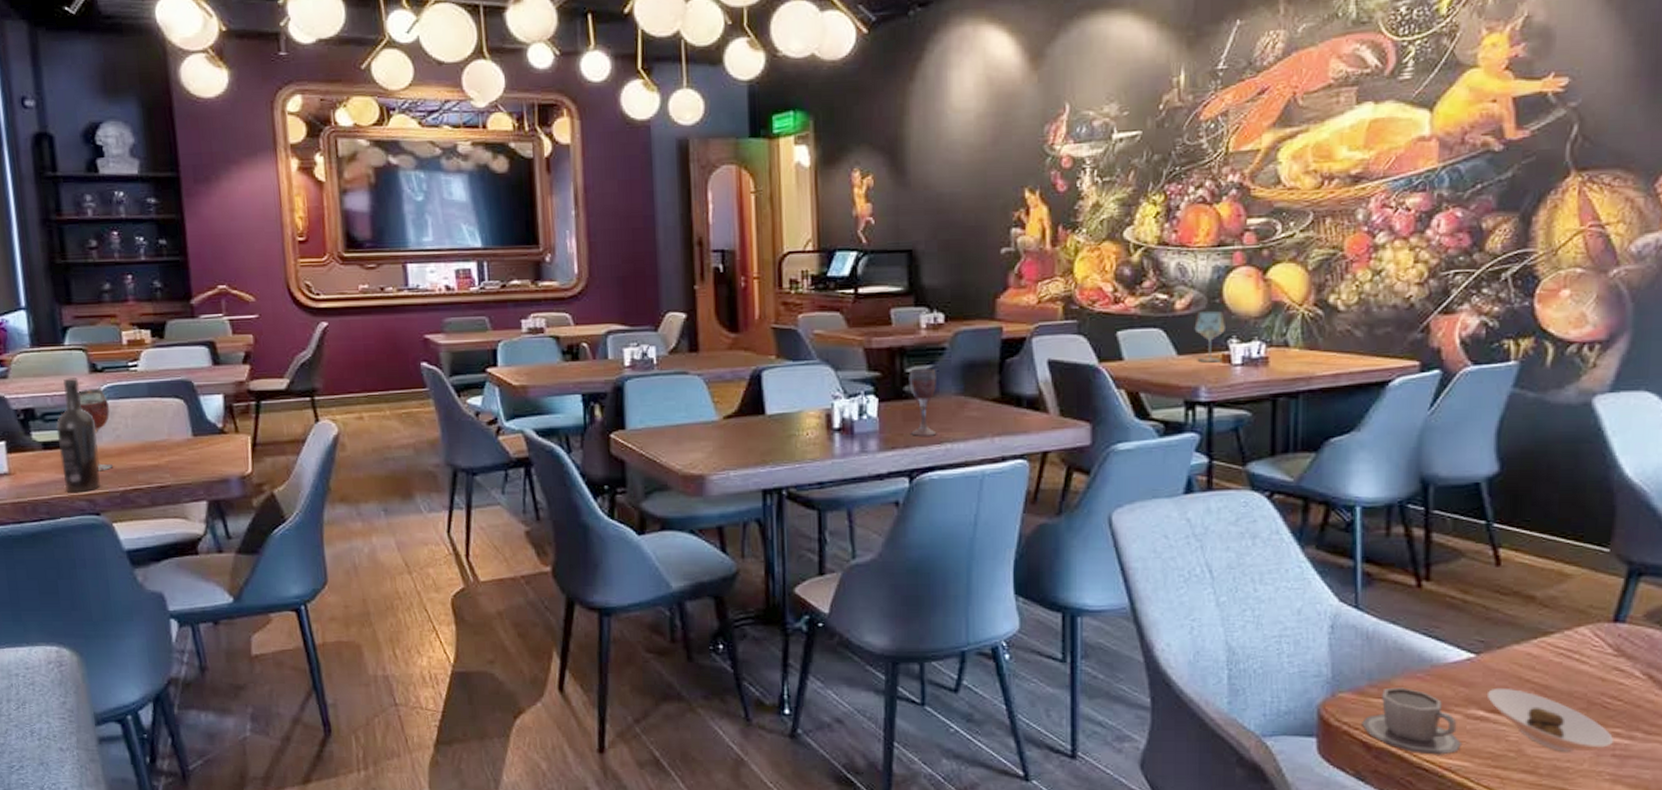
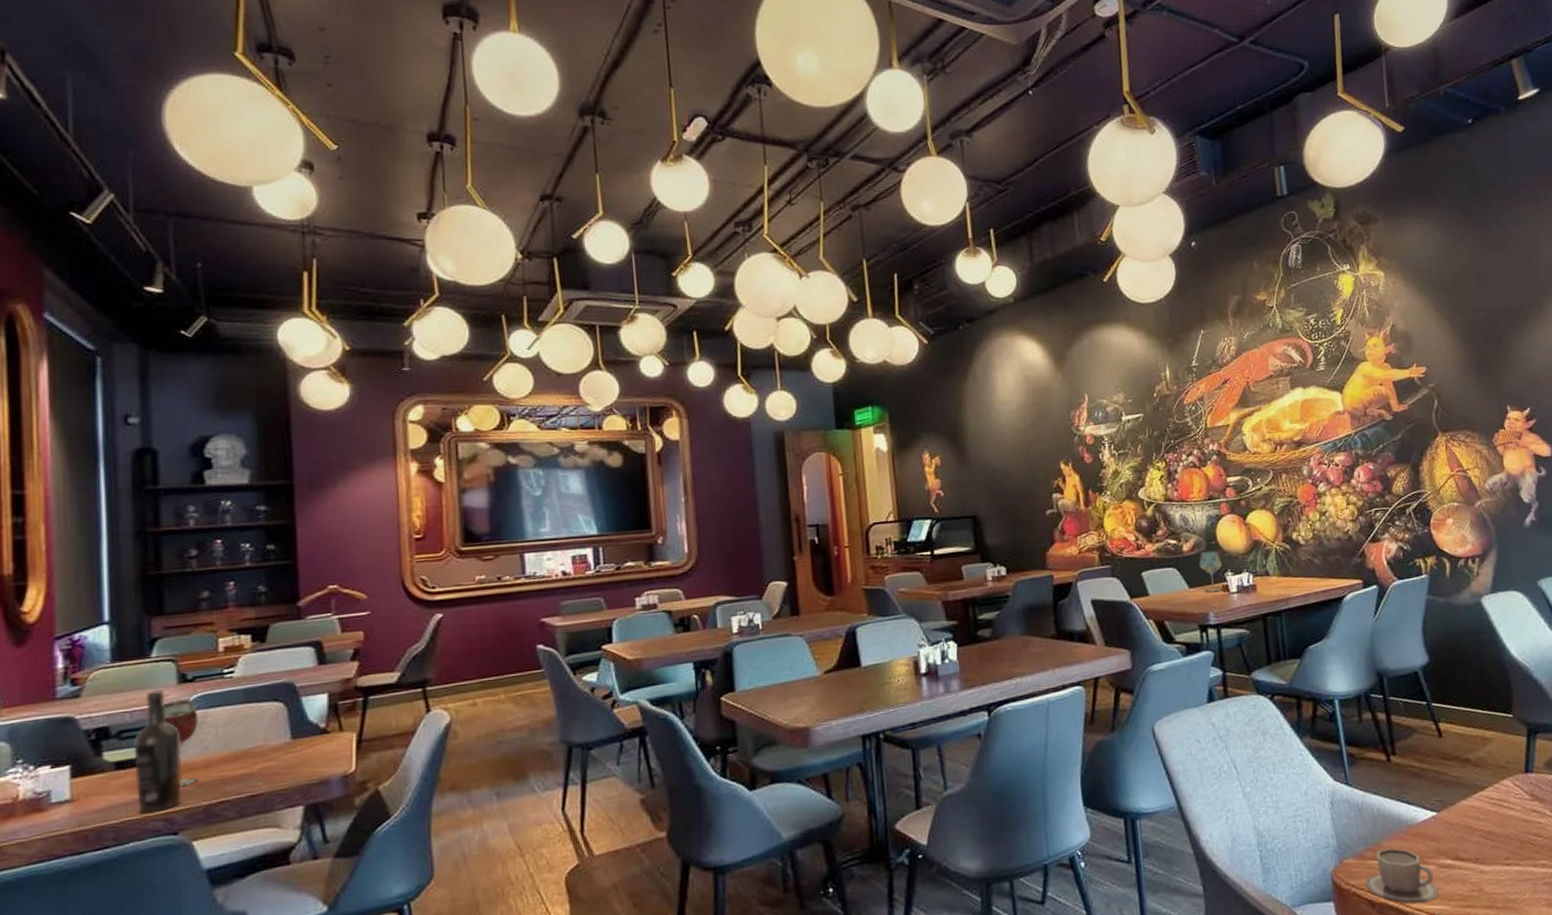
cup: present [908,368,937,437] -> none [981,614,1008,674]
saucer: present [1486,687,1615,752] -> none [1450,837,1543,886]

